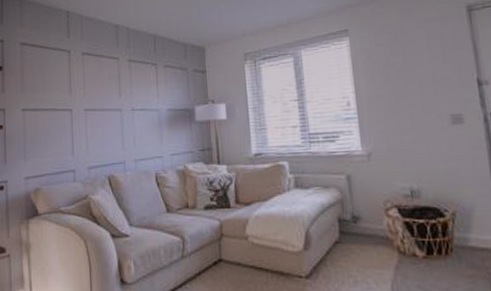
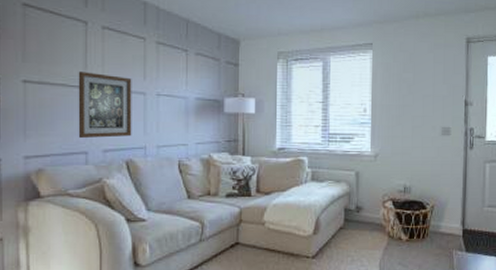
wall art: none [65,95,112,158] -> present [78,71,132,139]

